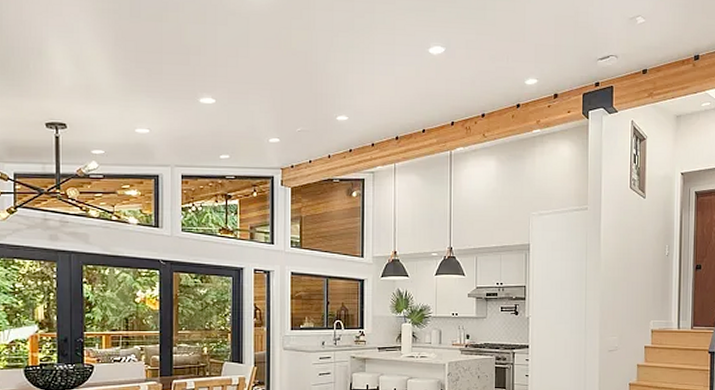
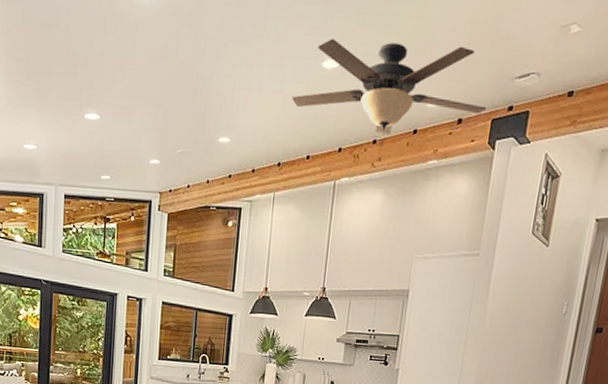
ceiling fan: none [402,29,578,132] -> present [291,38,488,161]

